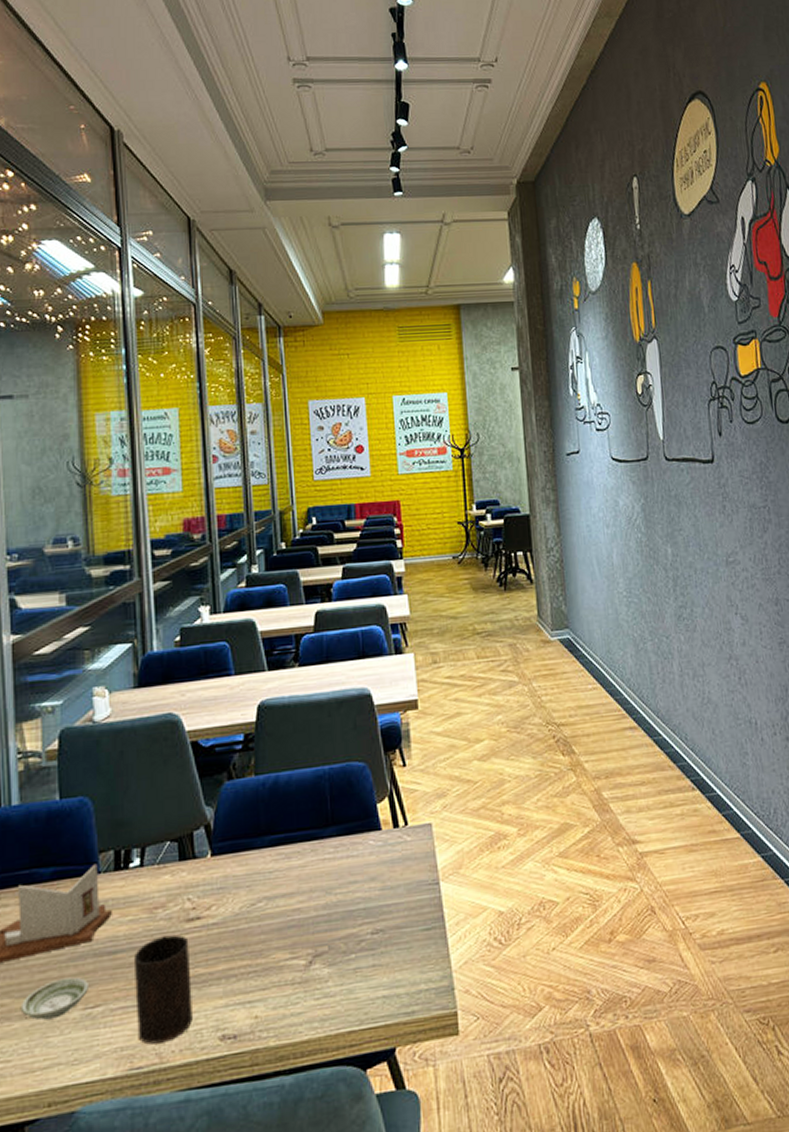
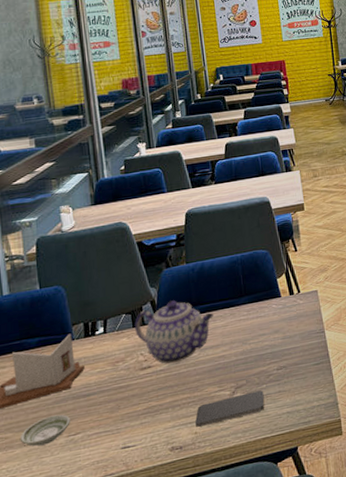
cup: present [135,934,193,1045] -> none [103,380,149,458]
teapot: none [182,826,289,916] -> present [135,300,214,365]
smartphone: none [256,962,352,1009] -> present [195,390,265,427]

